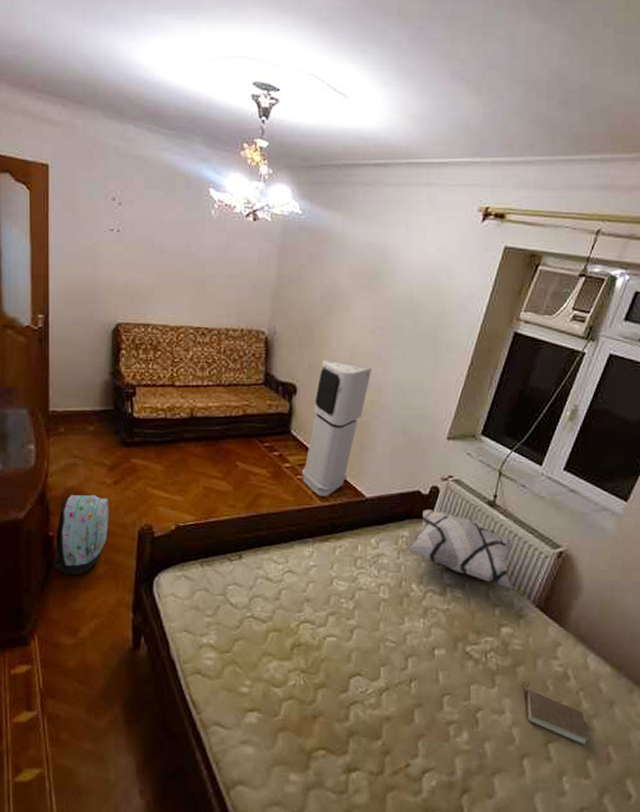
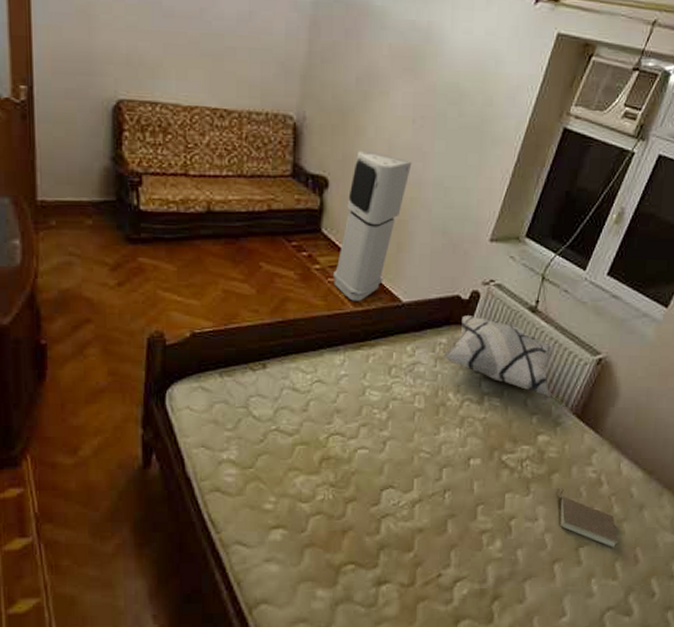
backpack: present [53,494,109,575] -> none [47,297,113,387]

